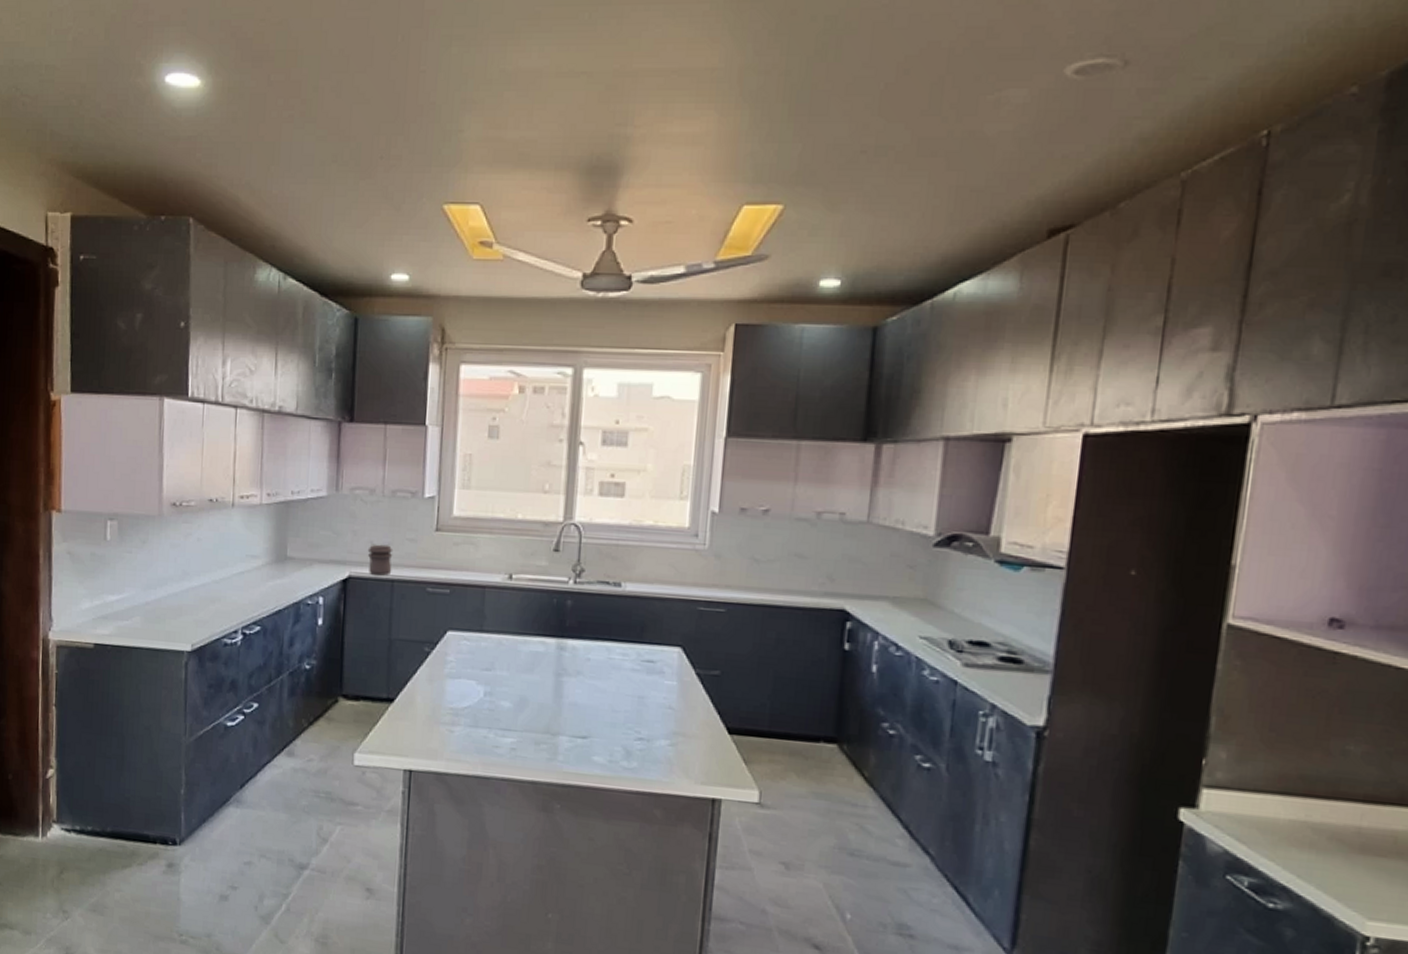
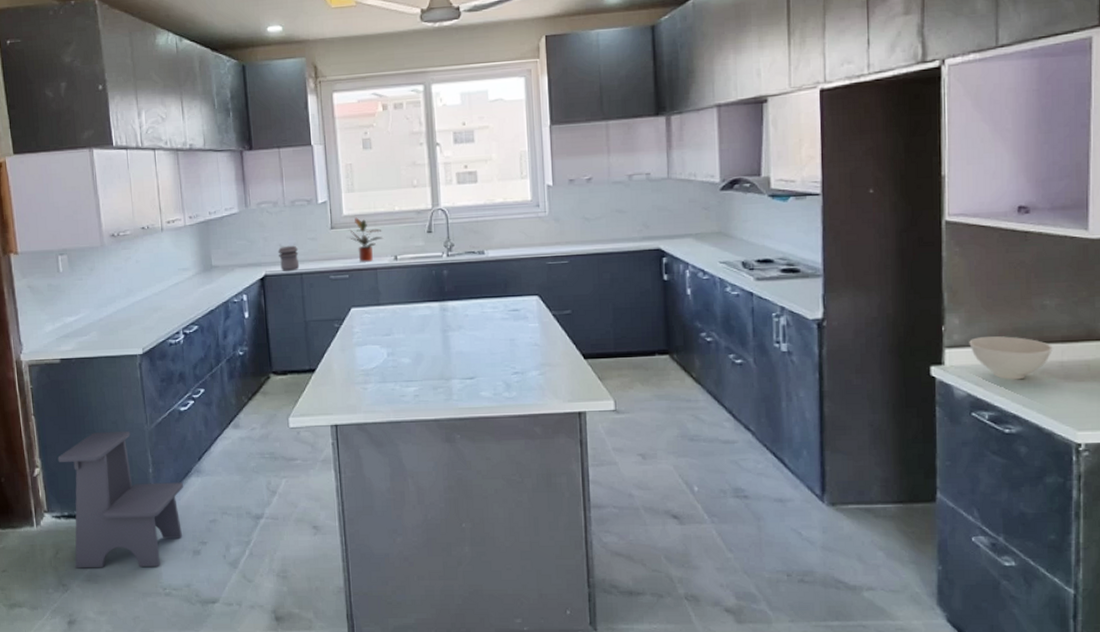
step stool: none [76,736,218,907] -> present [58,431,183,569]
potted plant: none [456,520,499,578] -> present [348,217,384,262]
bowl: none [1236,779,1352,843] -> present [969,336,1054,380]

